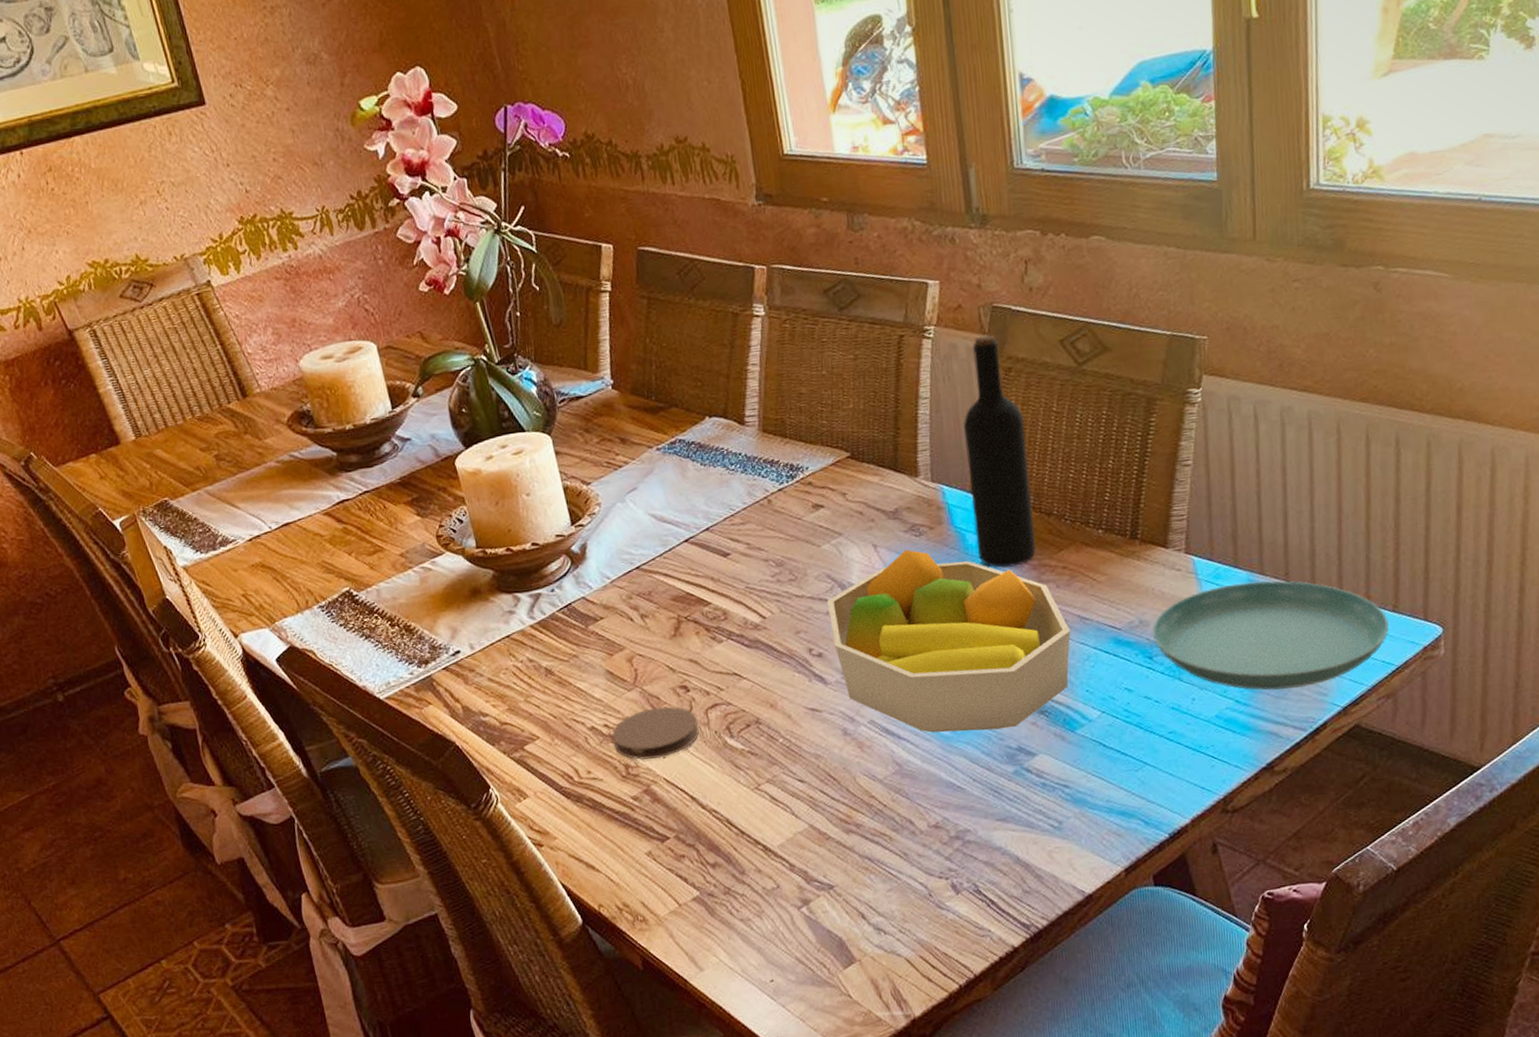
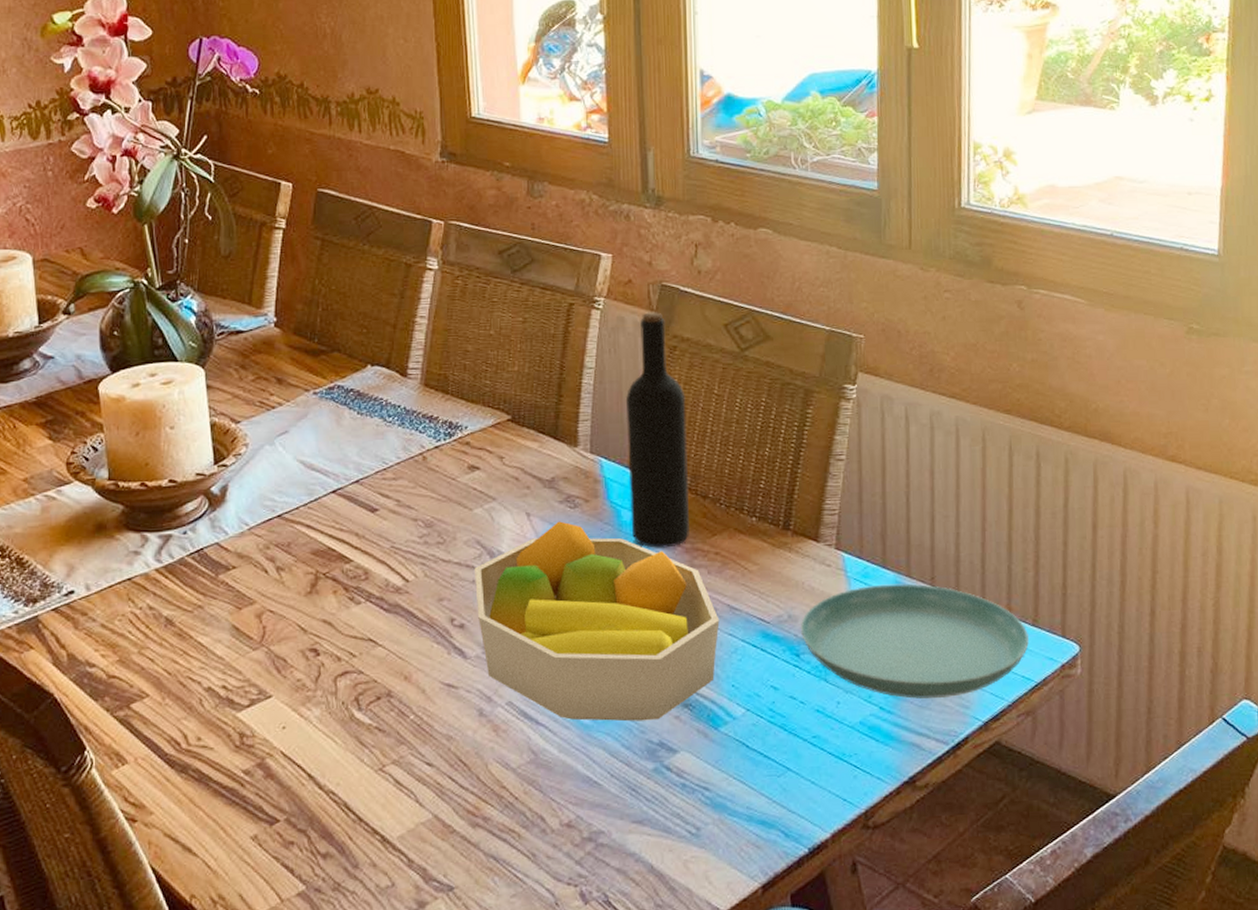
coaster: present [612,706,699,760] -> none [230,670,325,729]

